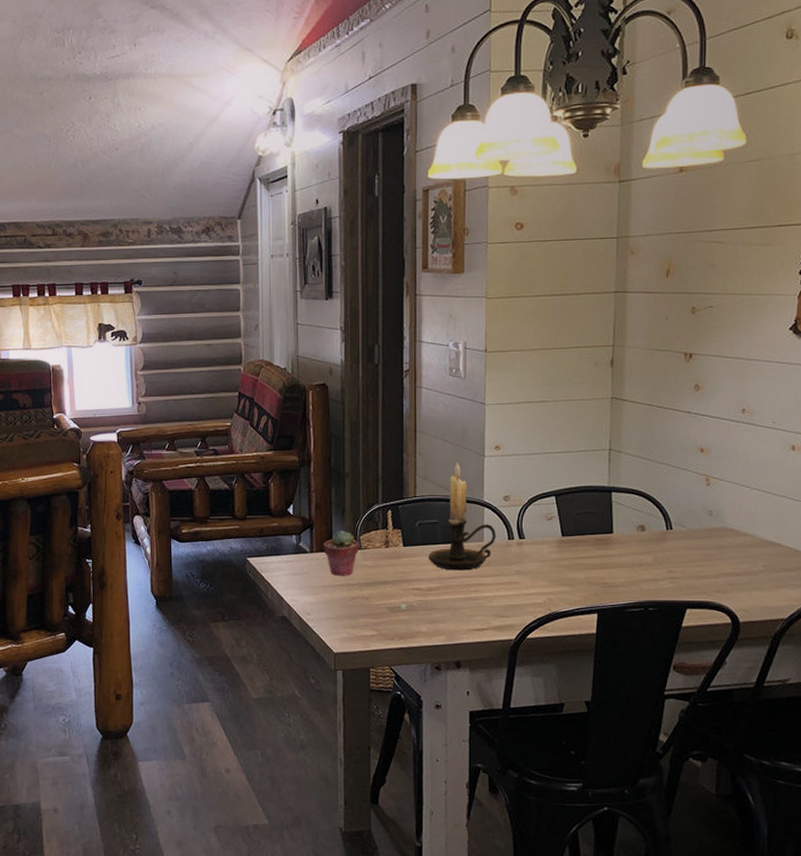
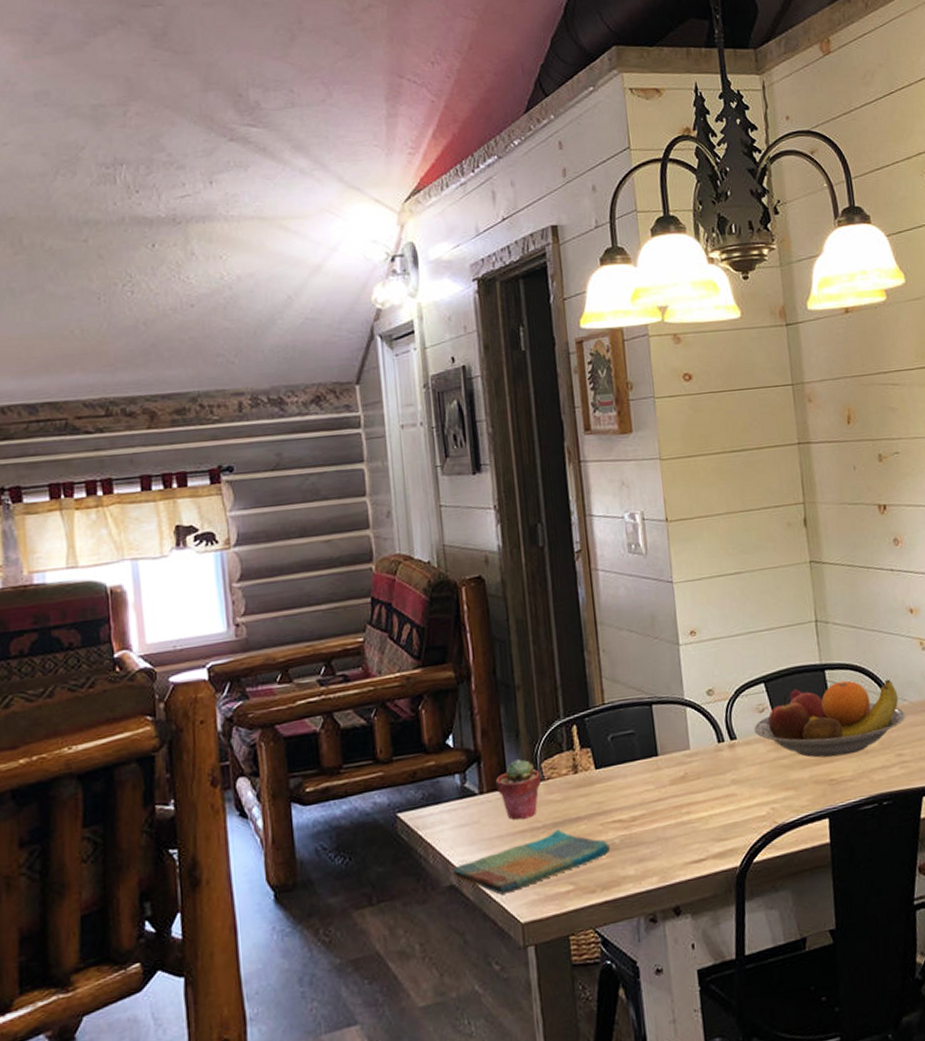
dish towel: none [285,588,410,629] -> present [452,829,611,895]
candle holder: present [429,462,496,571] -> none [627,656,704,791]
fruit bowl: none [541,503,681,565] -> present [754,679,905,758]

